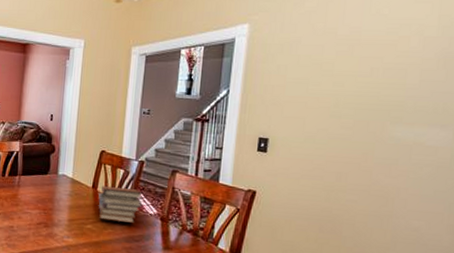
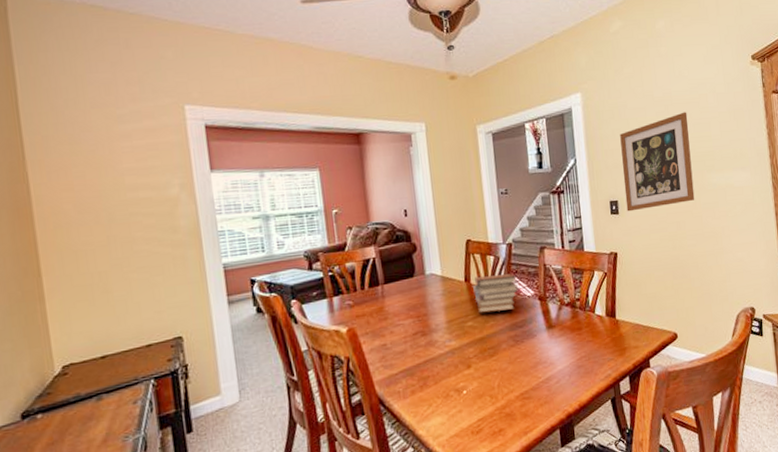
wall art: none [277,54,378,153] -> present [620,112,695,212]

